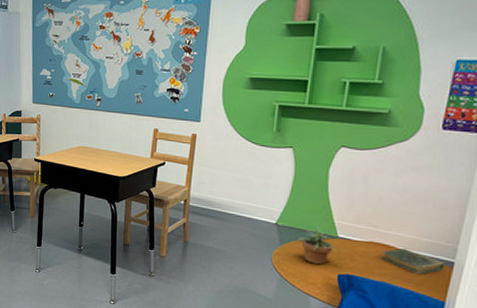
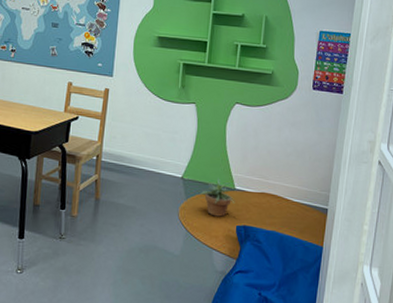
hardback book: present [381,248,444,275] -> none [271,197,320,222]

